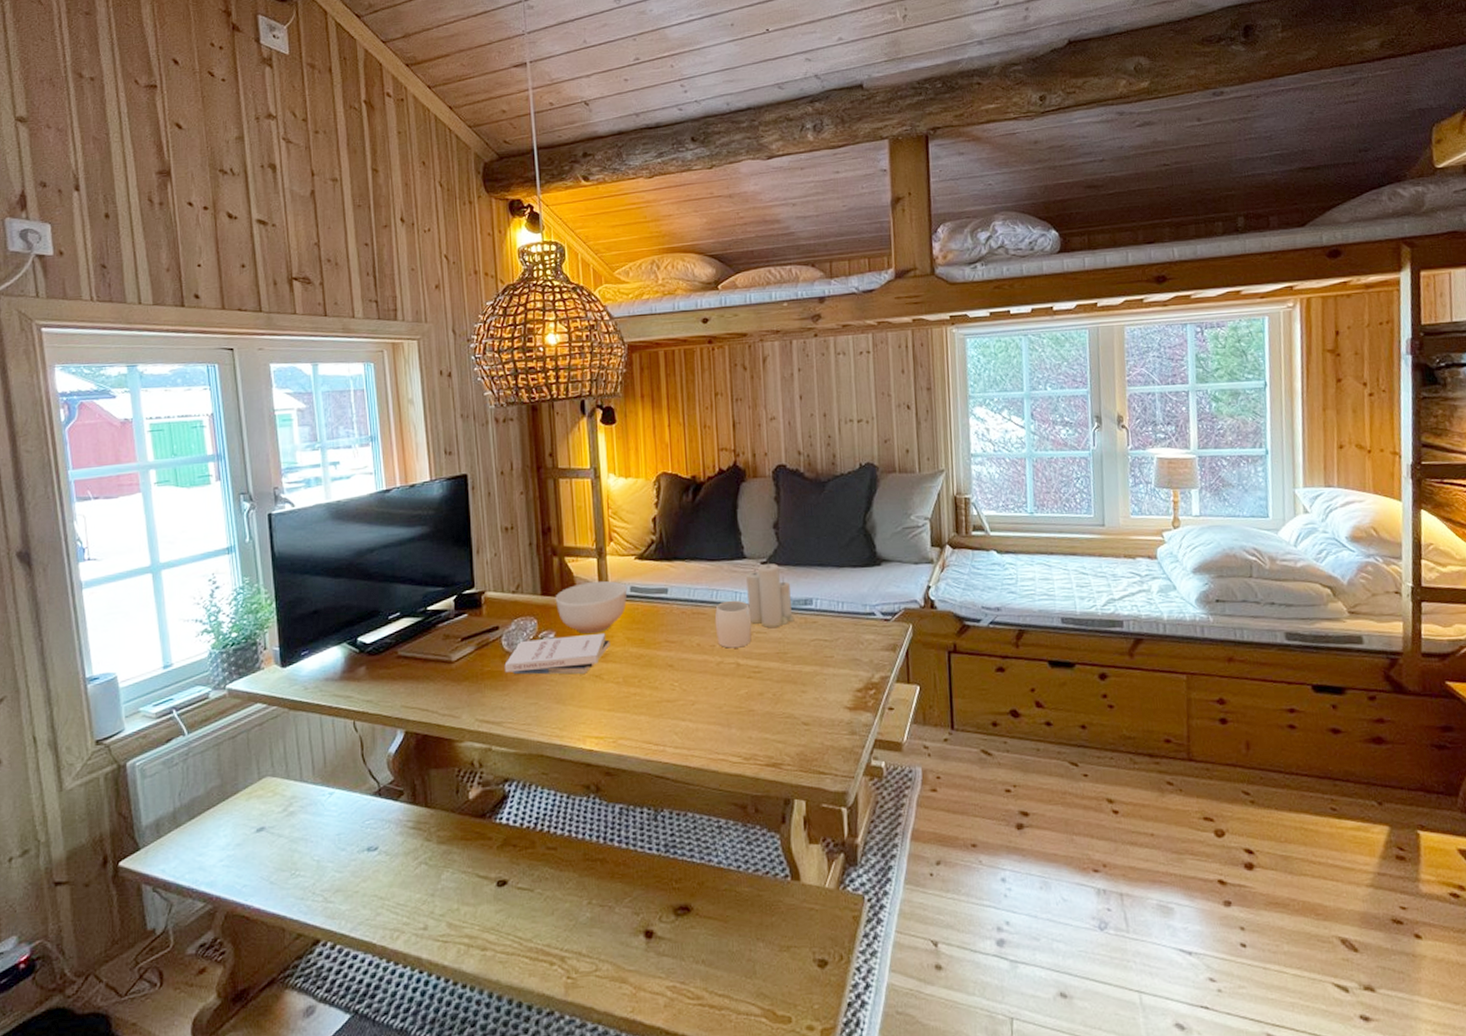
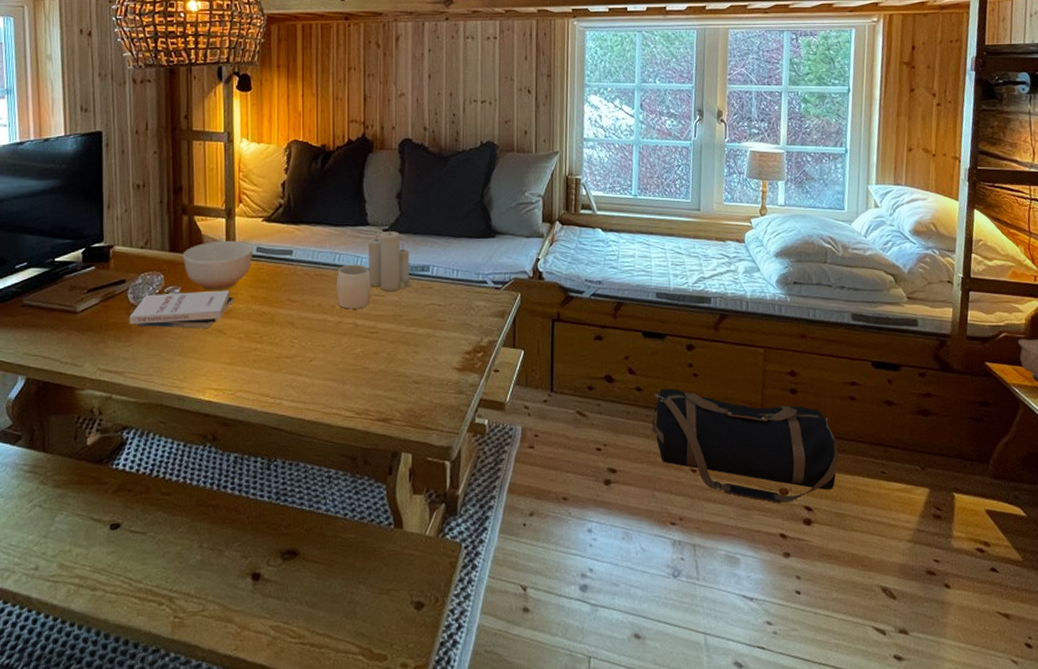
duffel bag: none [1065,722,1280,846] -> present [652,388,838,503]

